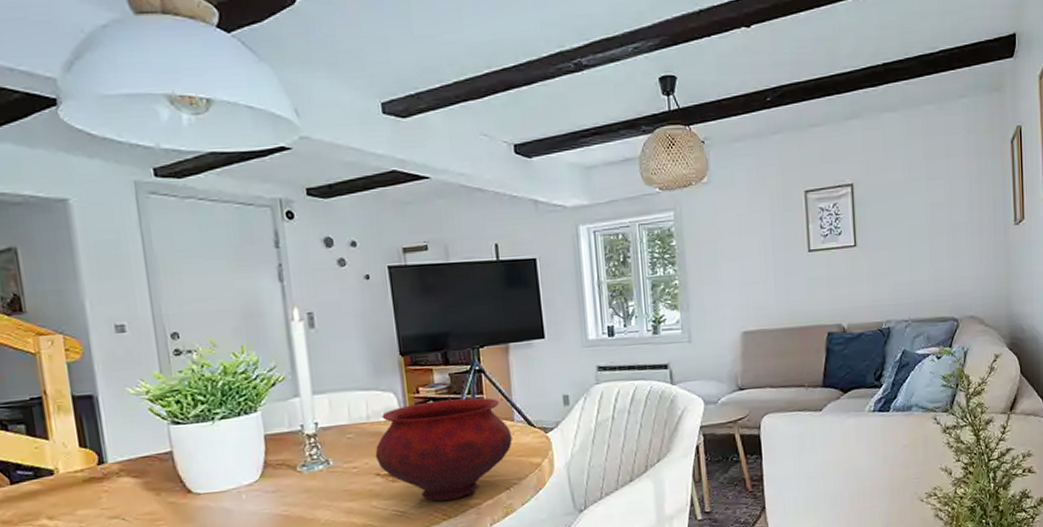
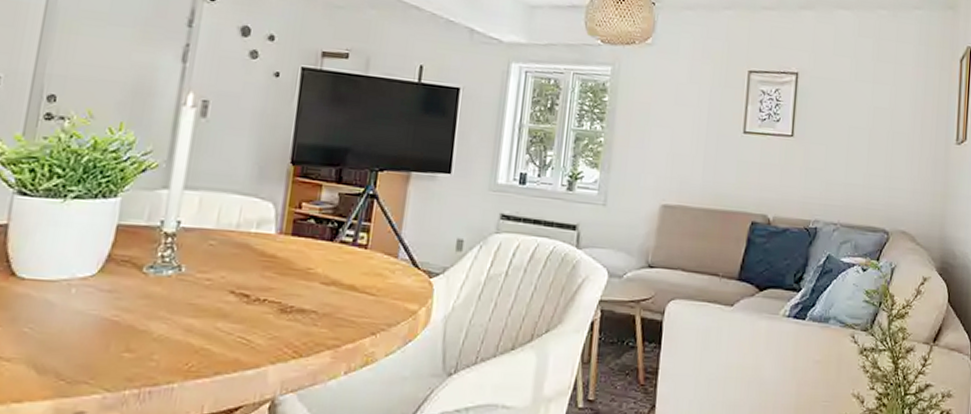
bowl: present [375,397,512,502] -> none [234,219,392,336]

